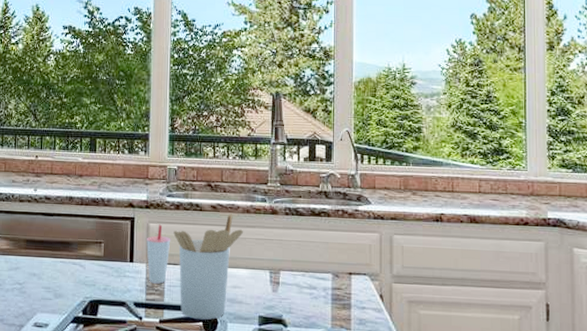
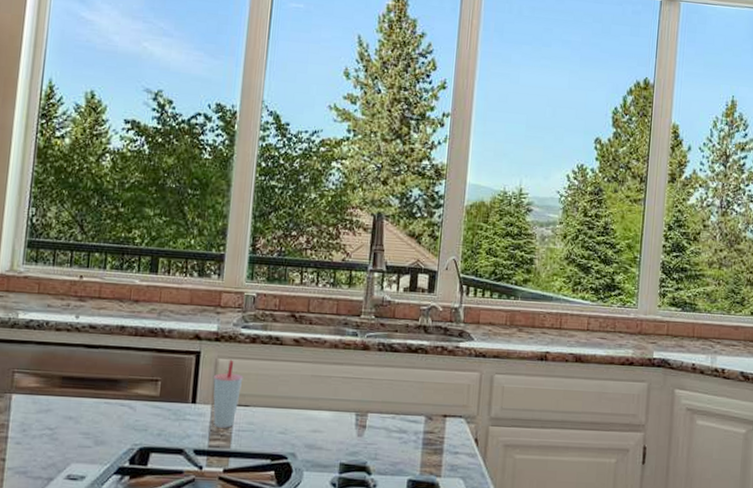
utensil holder: present [173,213,244,320] -> none [247,348,330,469]

